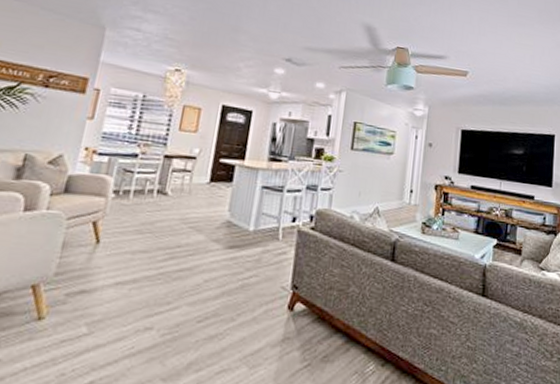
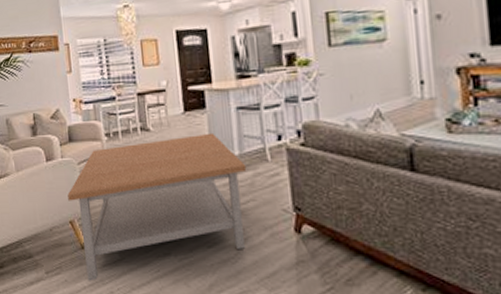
coffee table: none [33,205,258,361] -> present [67,132,247,281]

